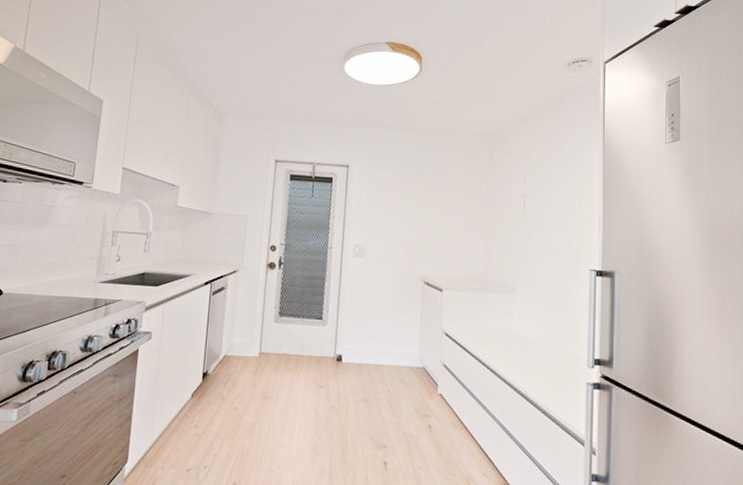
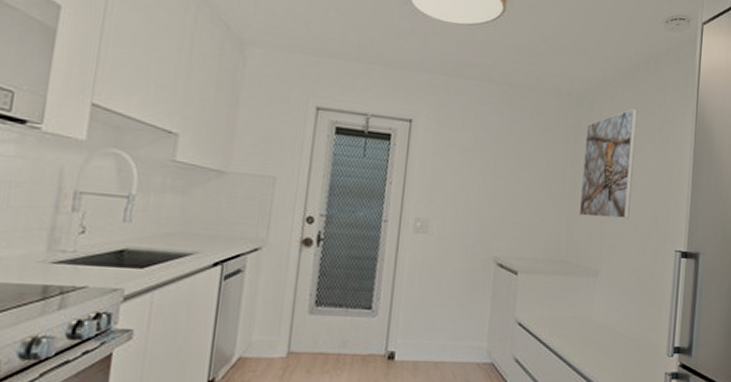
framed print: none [496,143,546,242] -> present [580,108,638,219]

